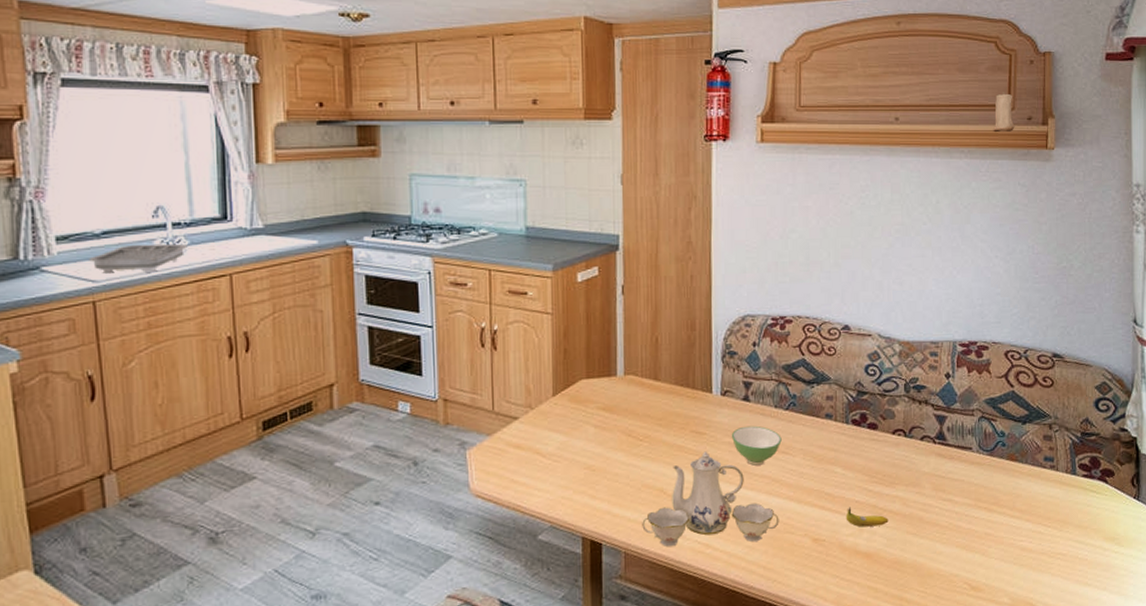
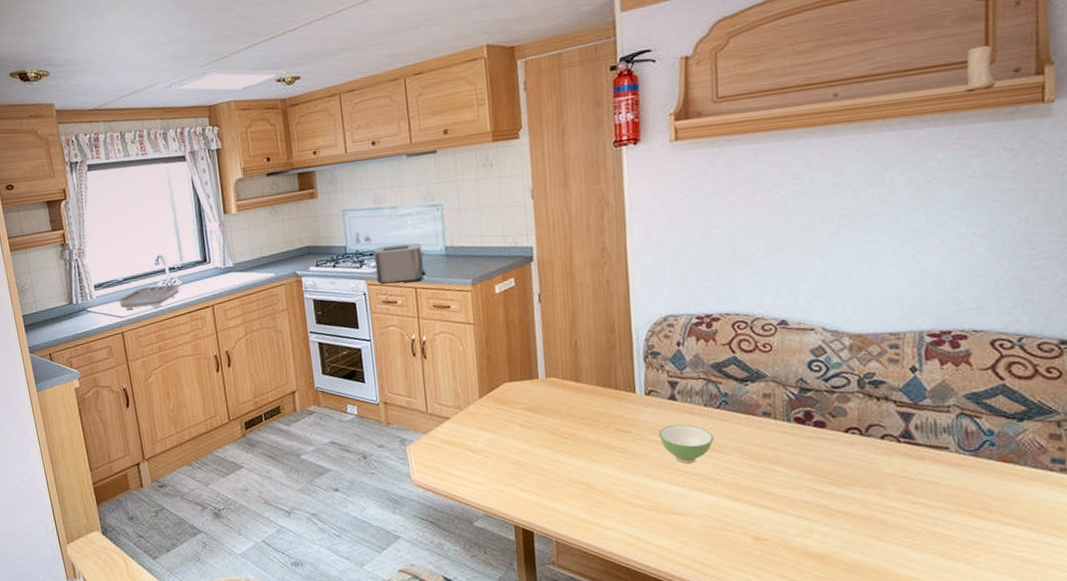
toaster: none [443,219,503,264] -> present [373,242,427,285]
tea set: present [642,451,779,546] -> none [571,449,715,538]
fruit: present [846,507,889,528] -> none [791,507,844,528]

